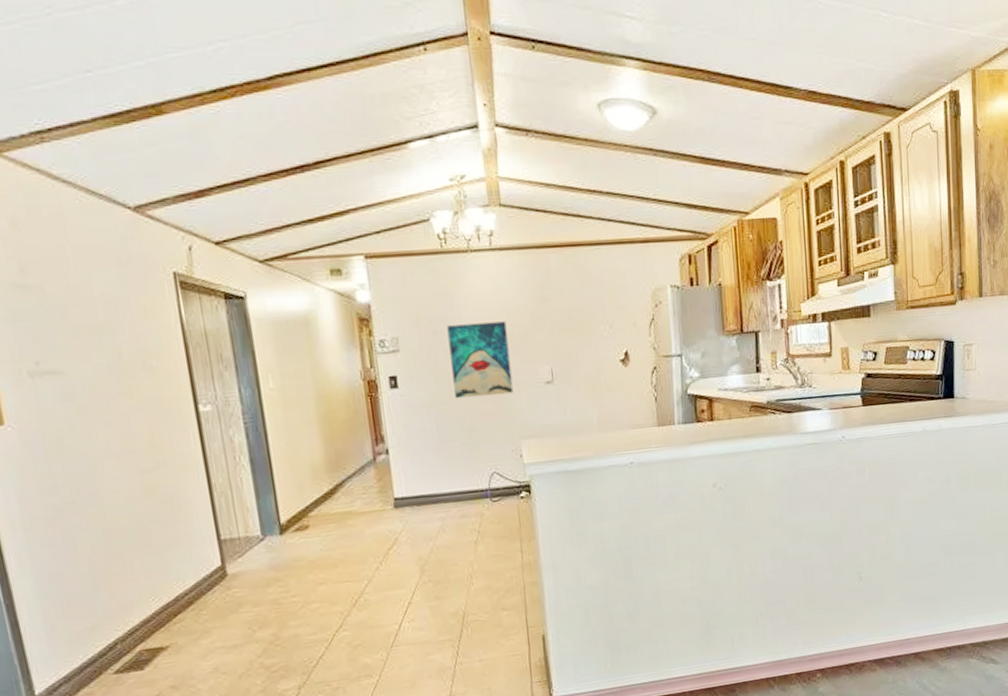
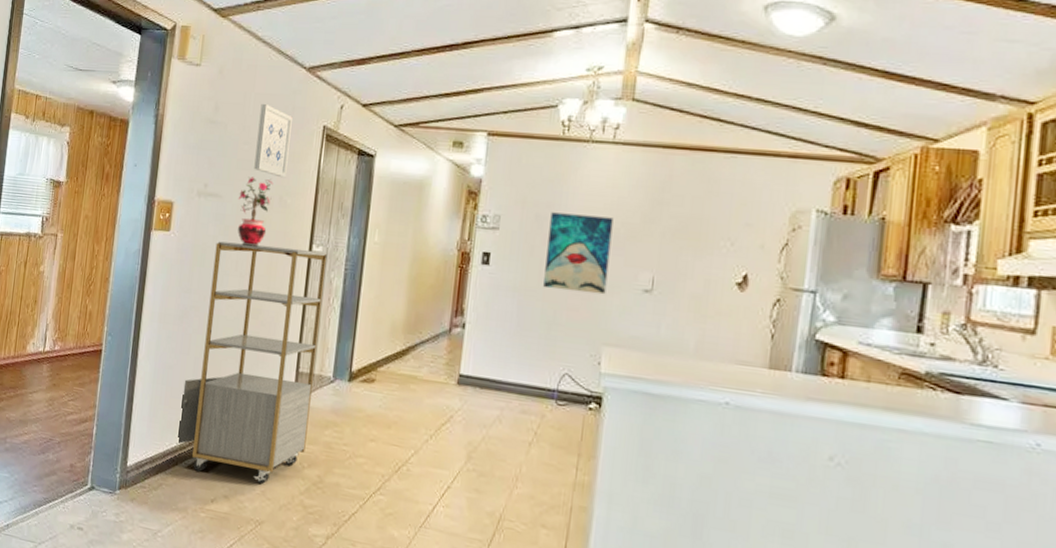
shelving unit: none [73,409,251,673] -> present [176,241,328,484]
wall art: none [83,256,143,339] -> present [254,104,293,178]
potted plant: none [86,341,137,422] -> present [237,176,273,247]

